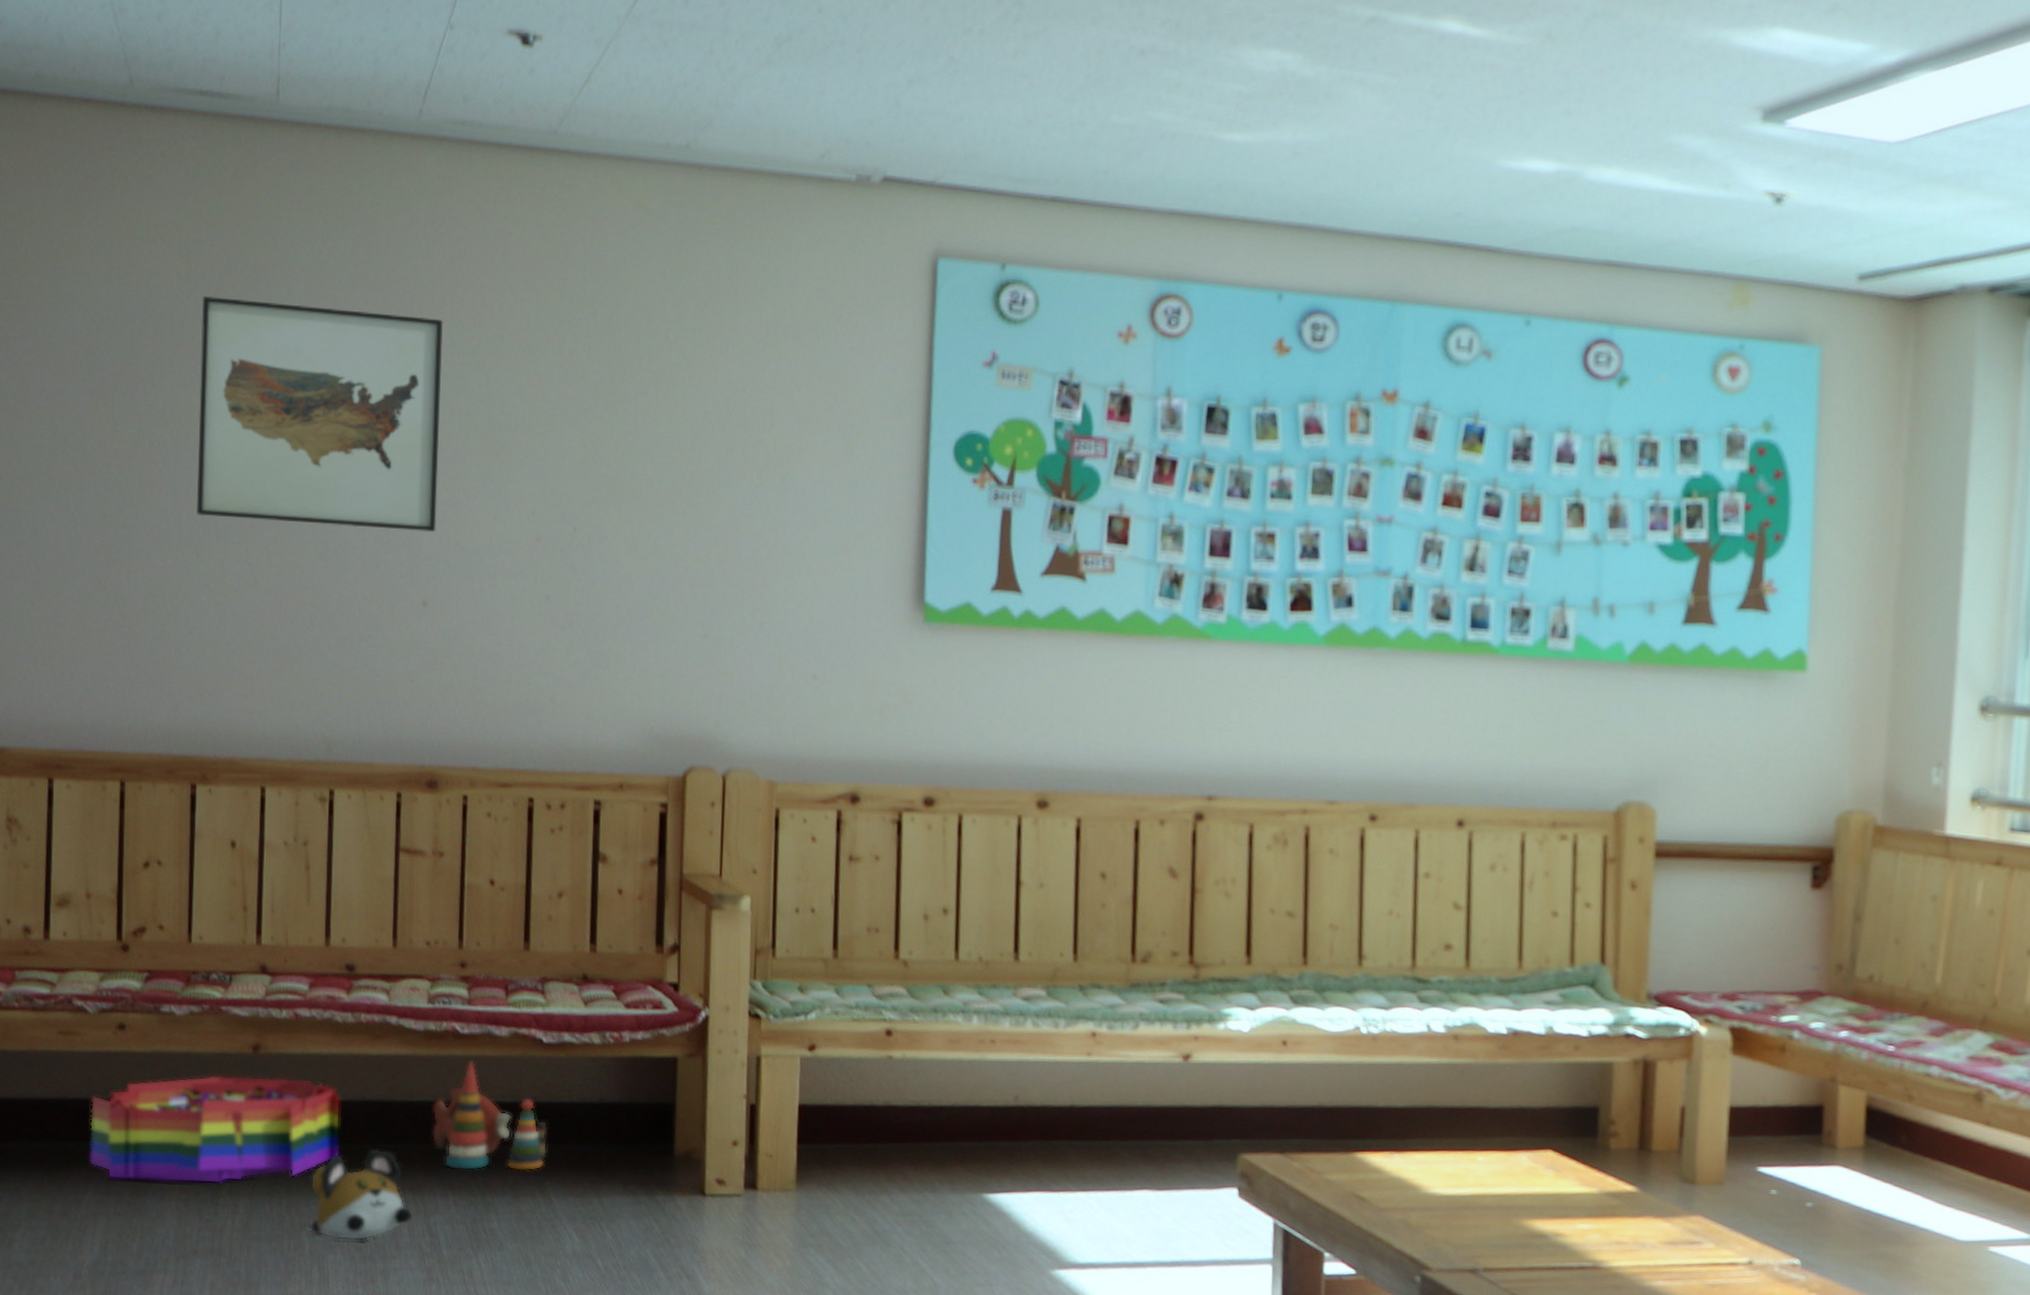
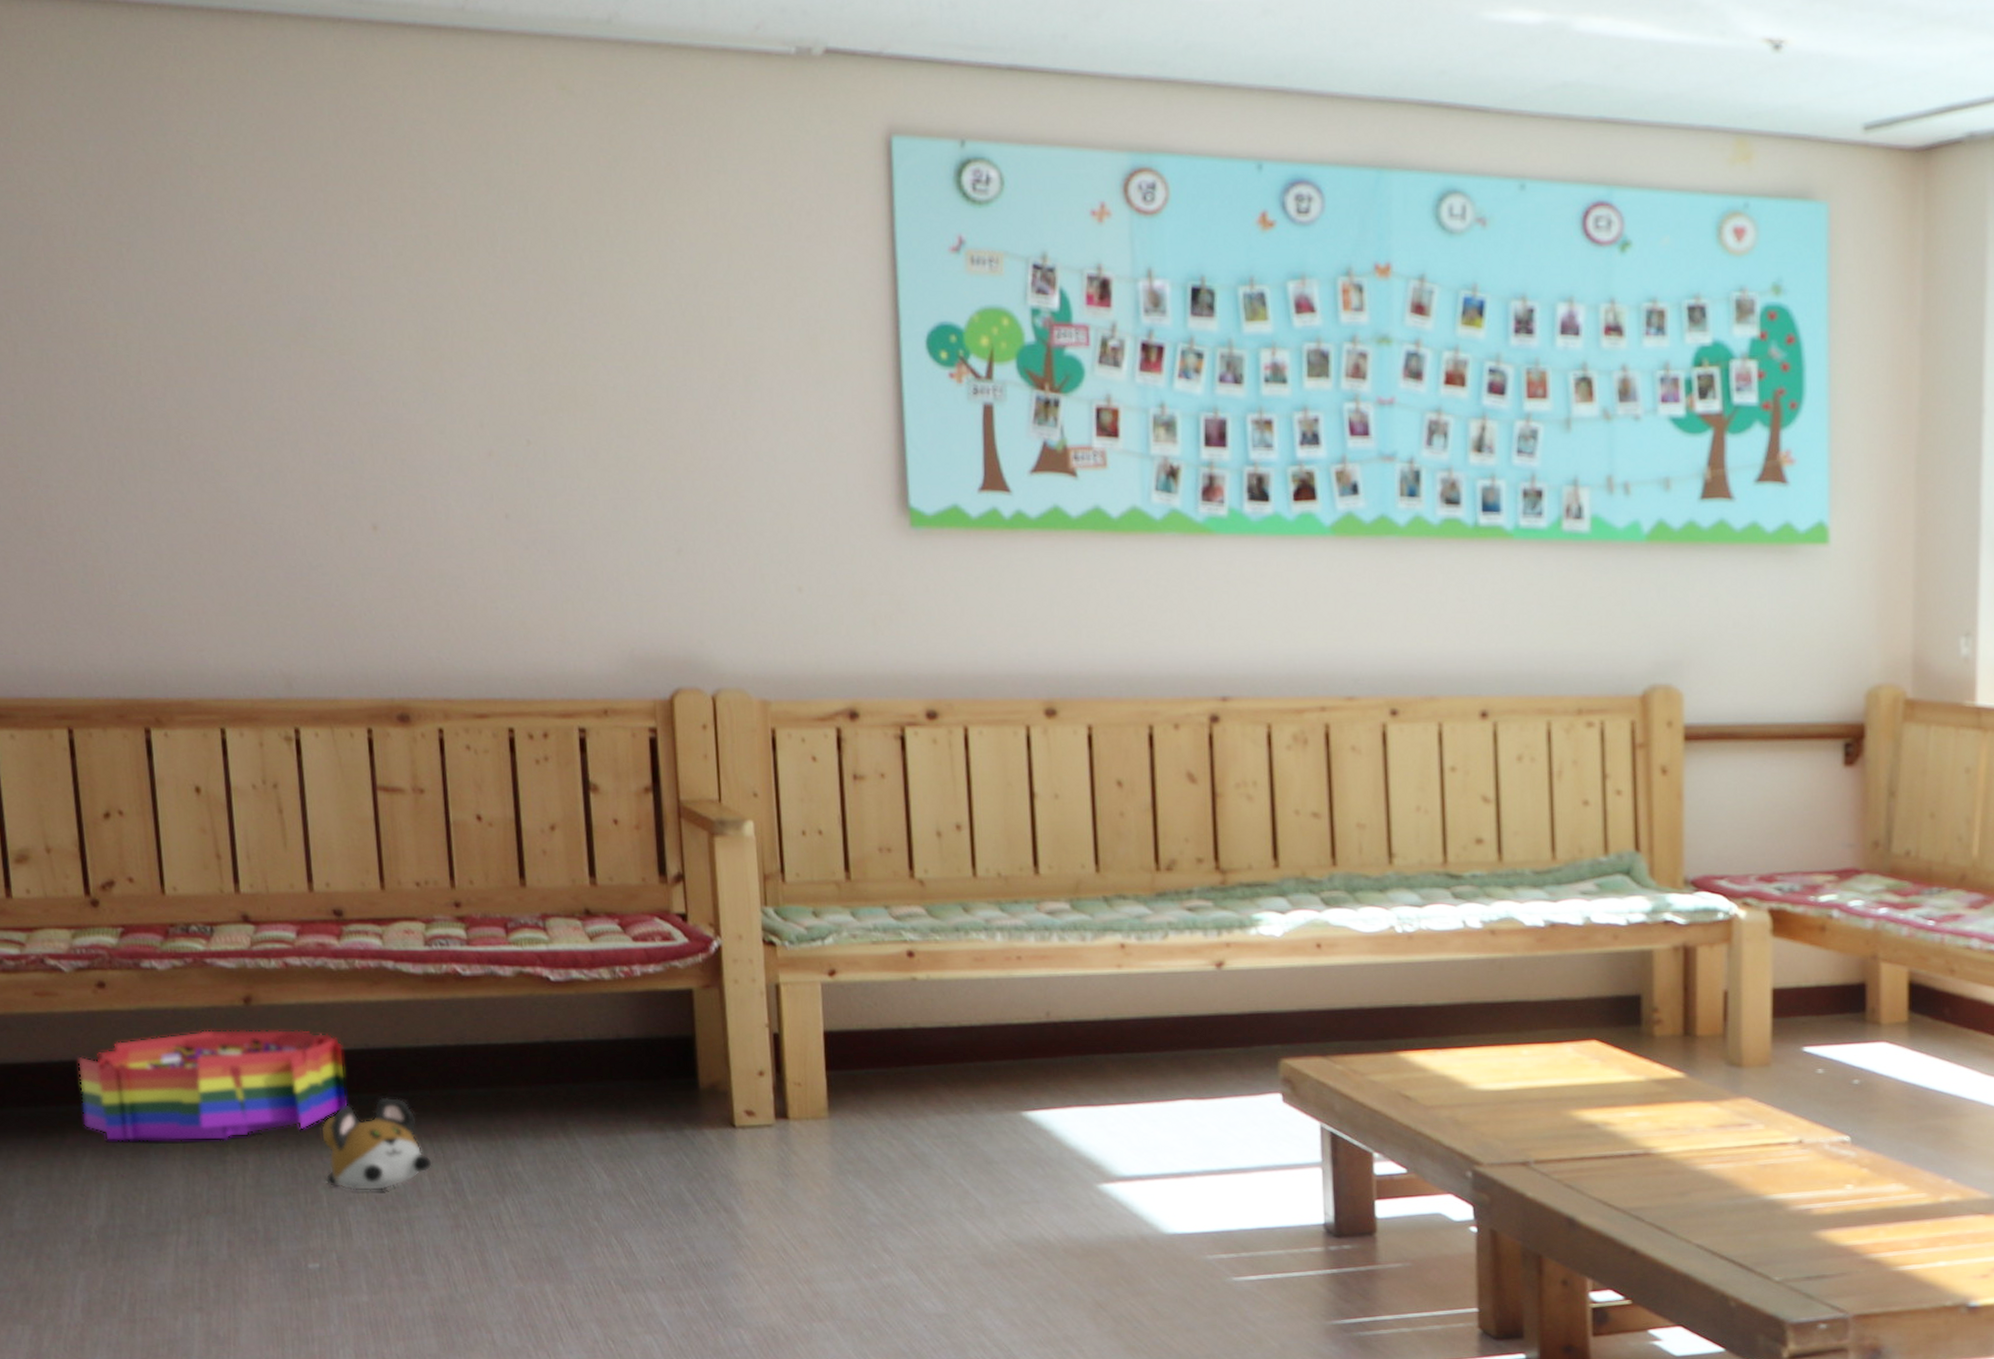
wall art: present [196,295,444,533] -> none [93,201,379,451]
stacking toy: present [431,1060,548,1171] -> none [441,1002,567,1115]

